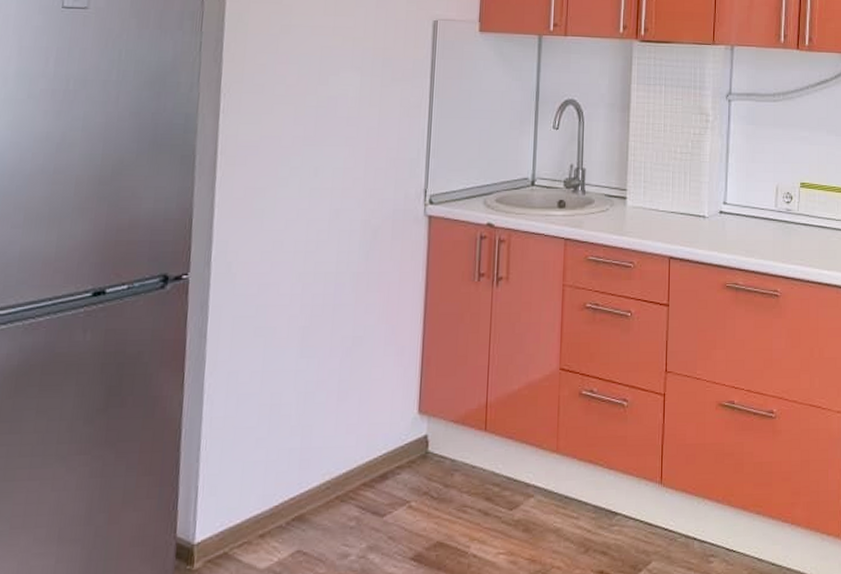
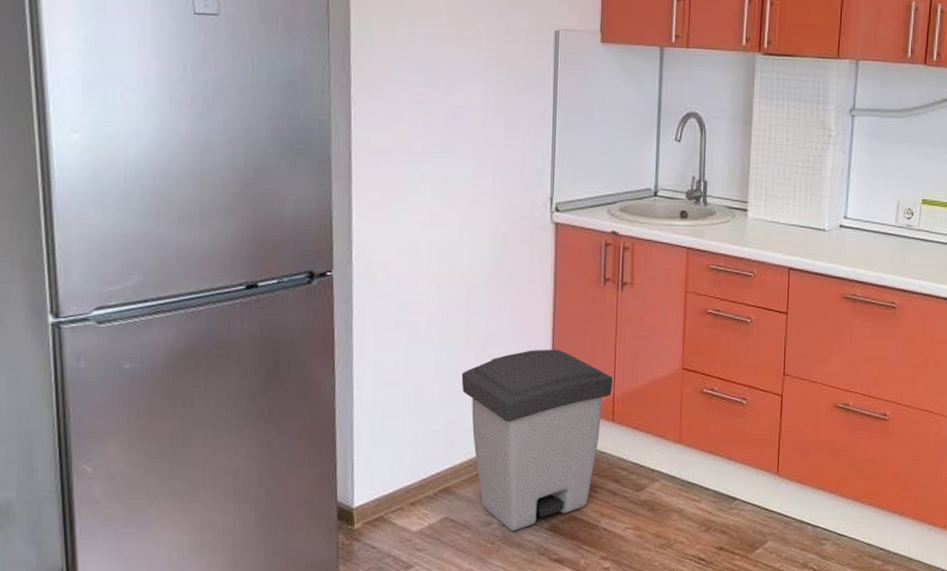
trash can: none [322,352,486,564] -> present [461,349,613,531]

